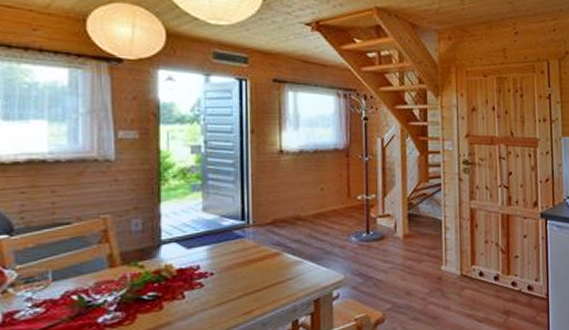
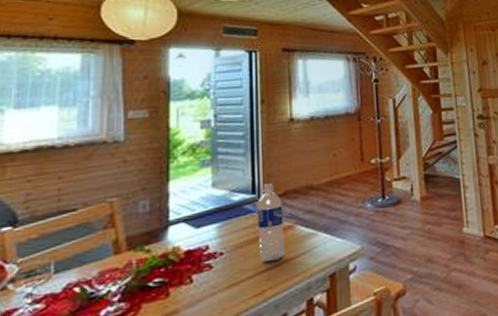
water bottle: none [246,212,272,285] -> present [257,183,285,263]

